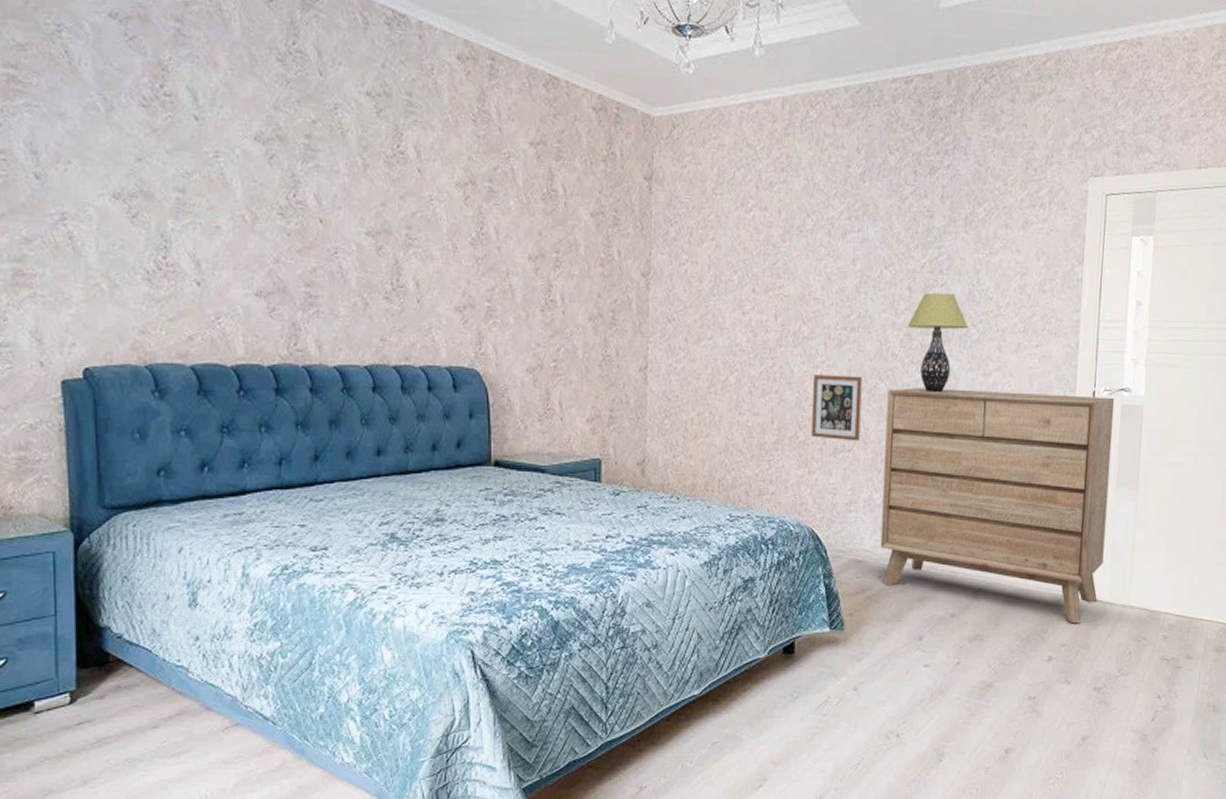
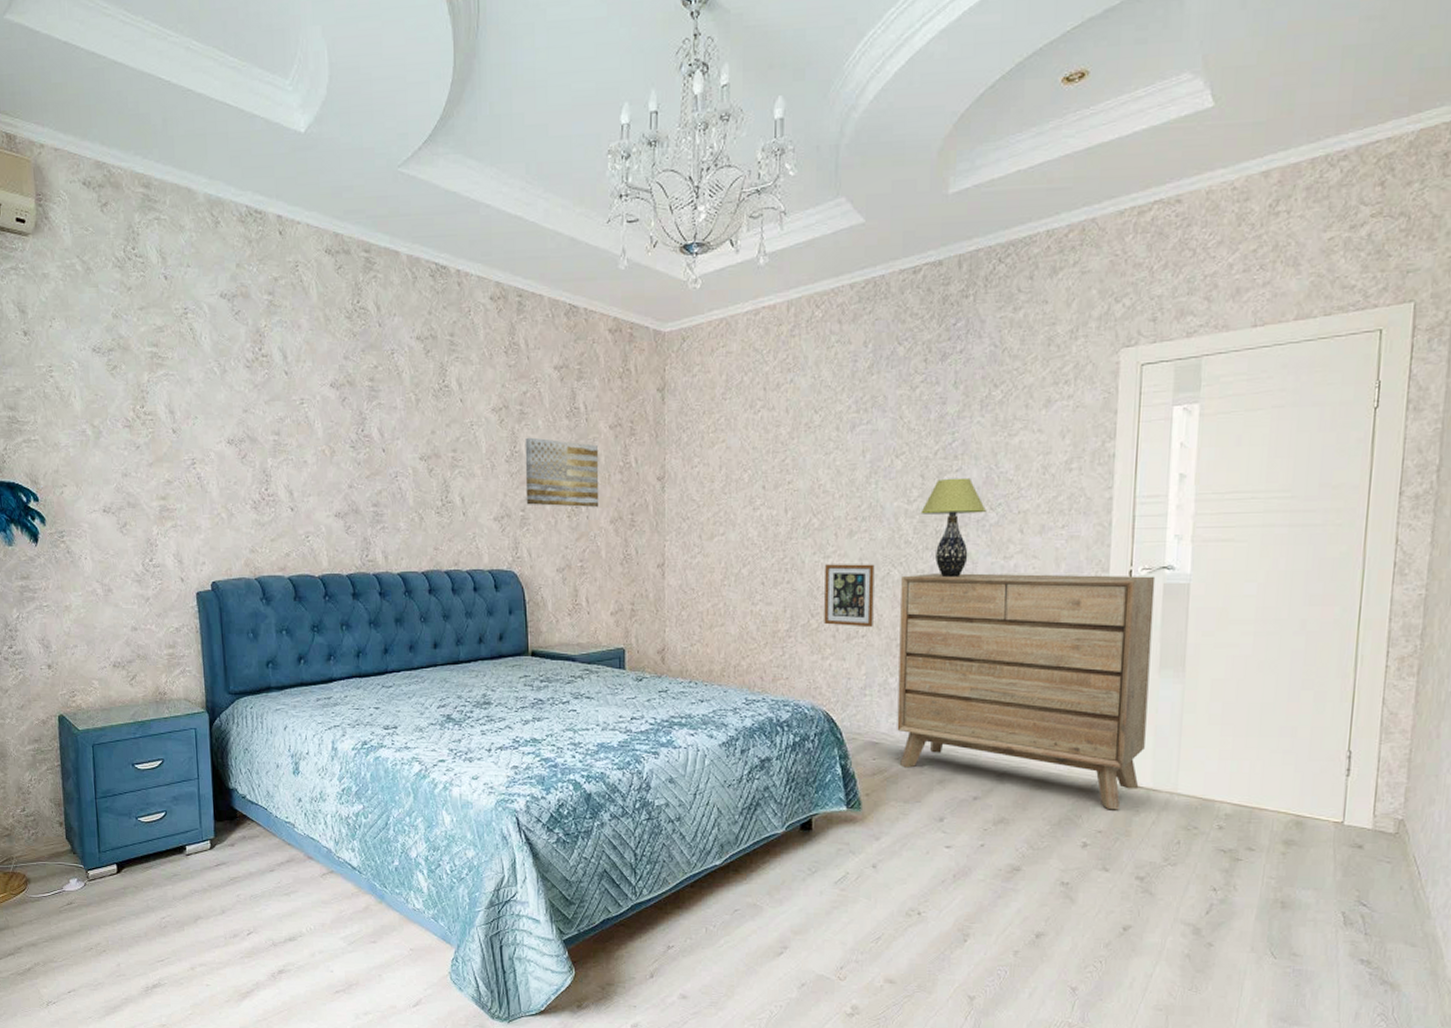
wall art: none [493,219,578,301] -> present [525,437,599,507]

